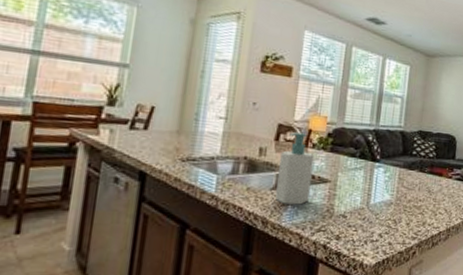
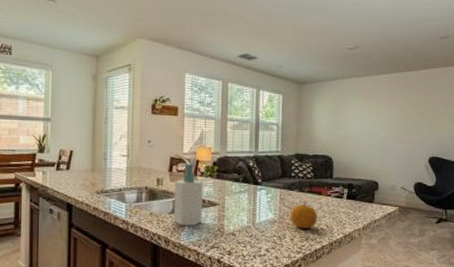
fruit: none [407,182,437,212] -> present [290,201,317,229]

